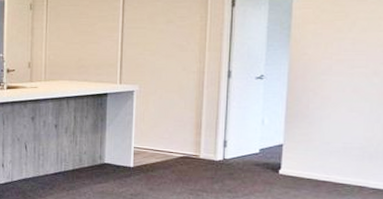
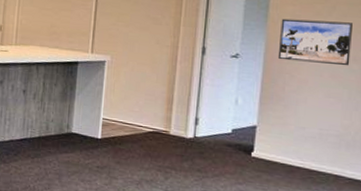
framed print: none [301,37,372,80] -> present [277,18,352,66]

